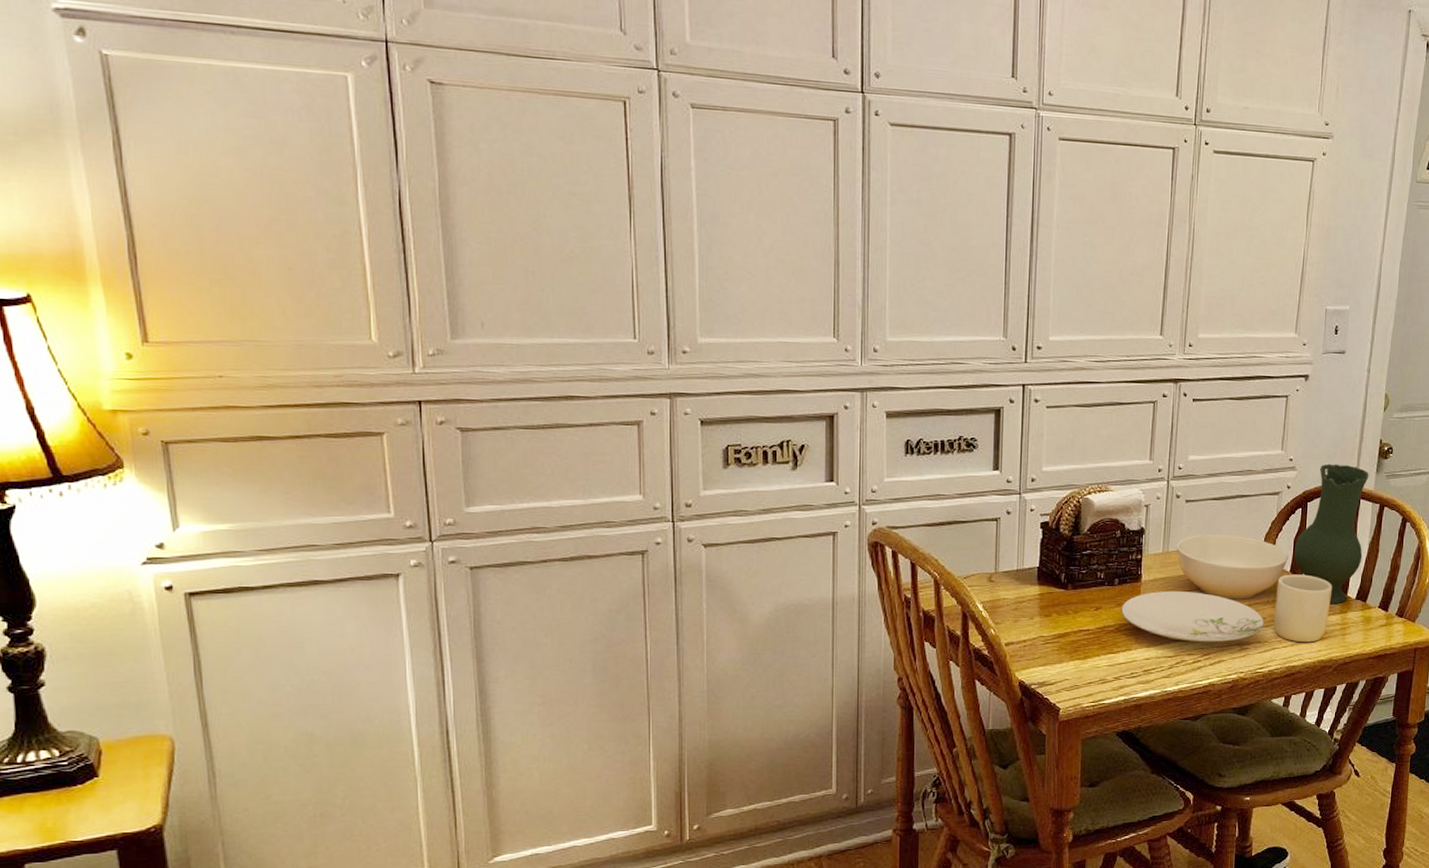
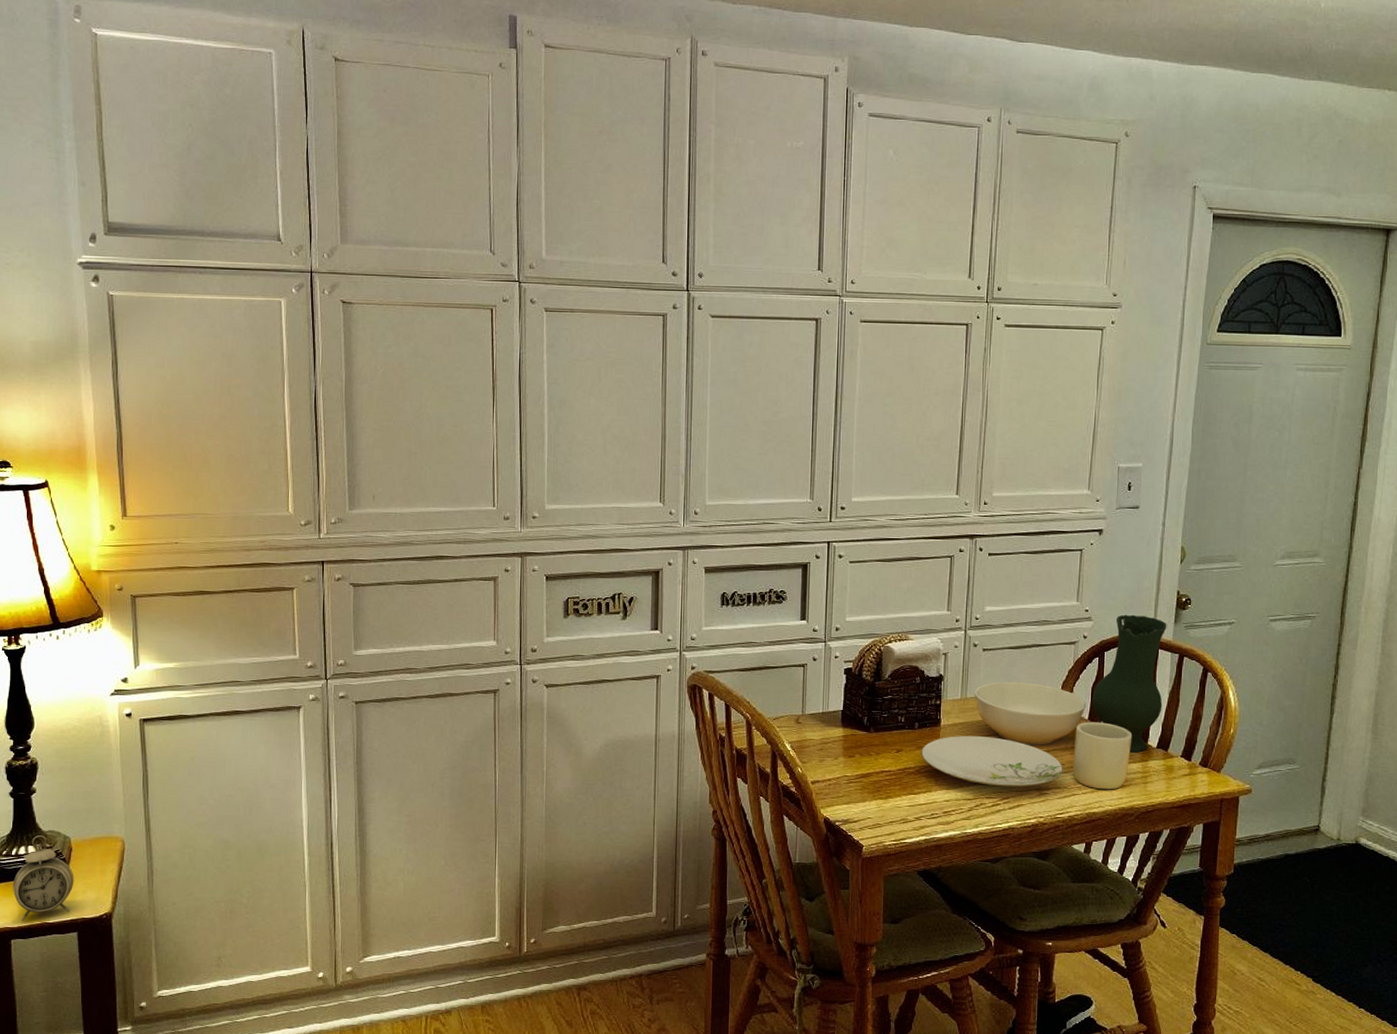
alarm clock: none [21,737,108,842] -> present [13,835,74,922]

